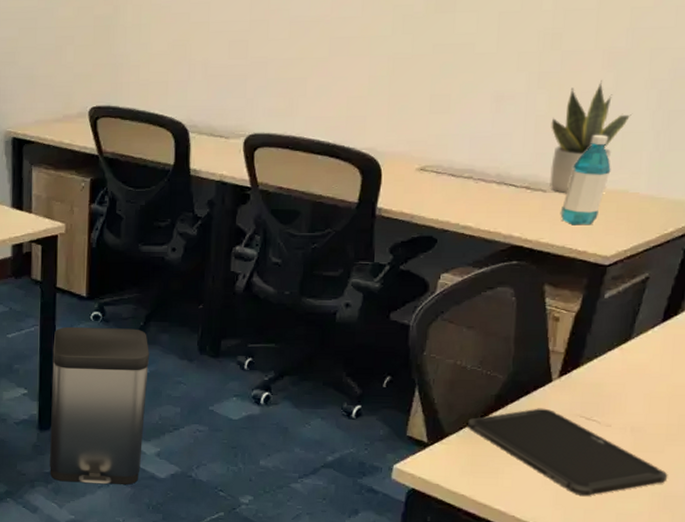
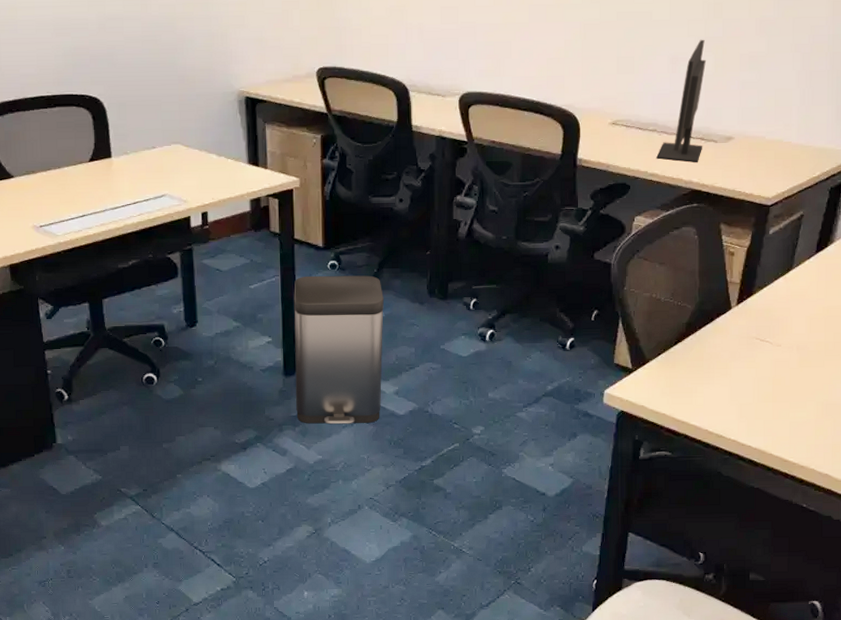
tablet: present [467,408,668,496] -> none [664,333,828,408]
computer monitor: none [471,74,538,214] -> present [656,39,706,162]
potted plant: present [550,80,632,193] -> none [718,45,781,143]
water bottle: present [560,134,611,225] -> none [729,91,768,171]

